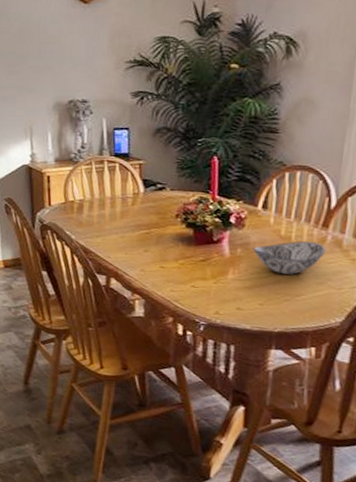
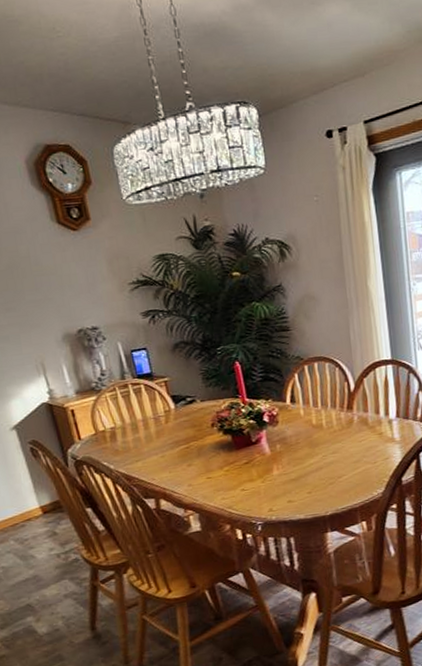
decorative bowl: present [252,240,326,275] -> none [290,424,356,461]

